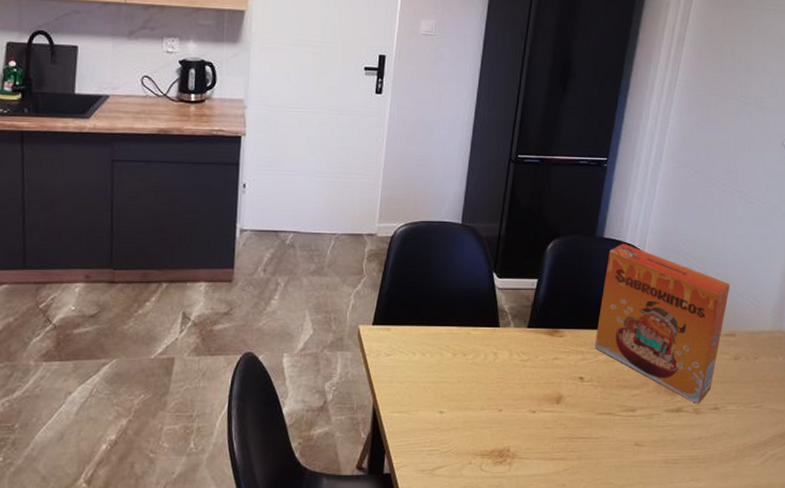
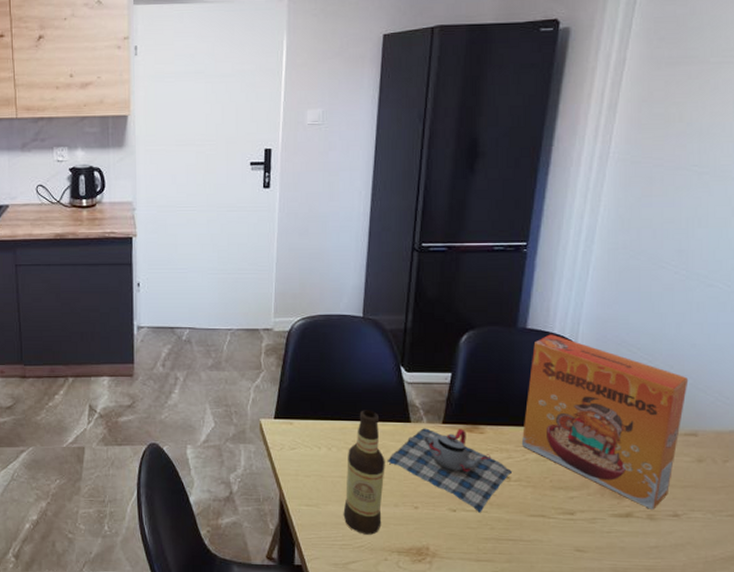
bottle: none [433,315,475,439] -> present [343,410,385,535]
teapot: none [476,332,585,413] -> present [387,428,512,513]

